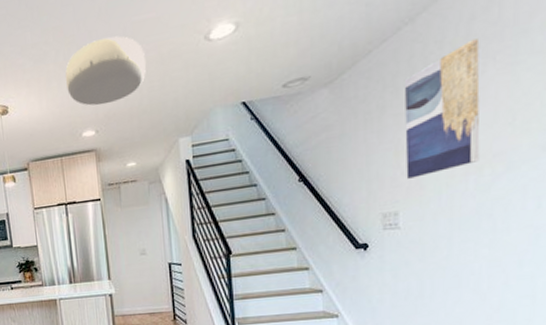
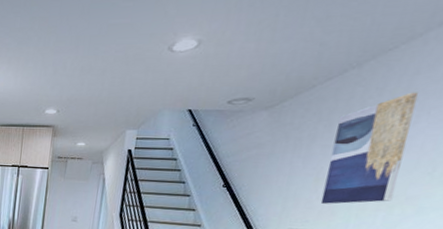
ceiling light: present [65,35,146,106] -> none [40,34,113,90]

